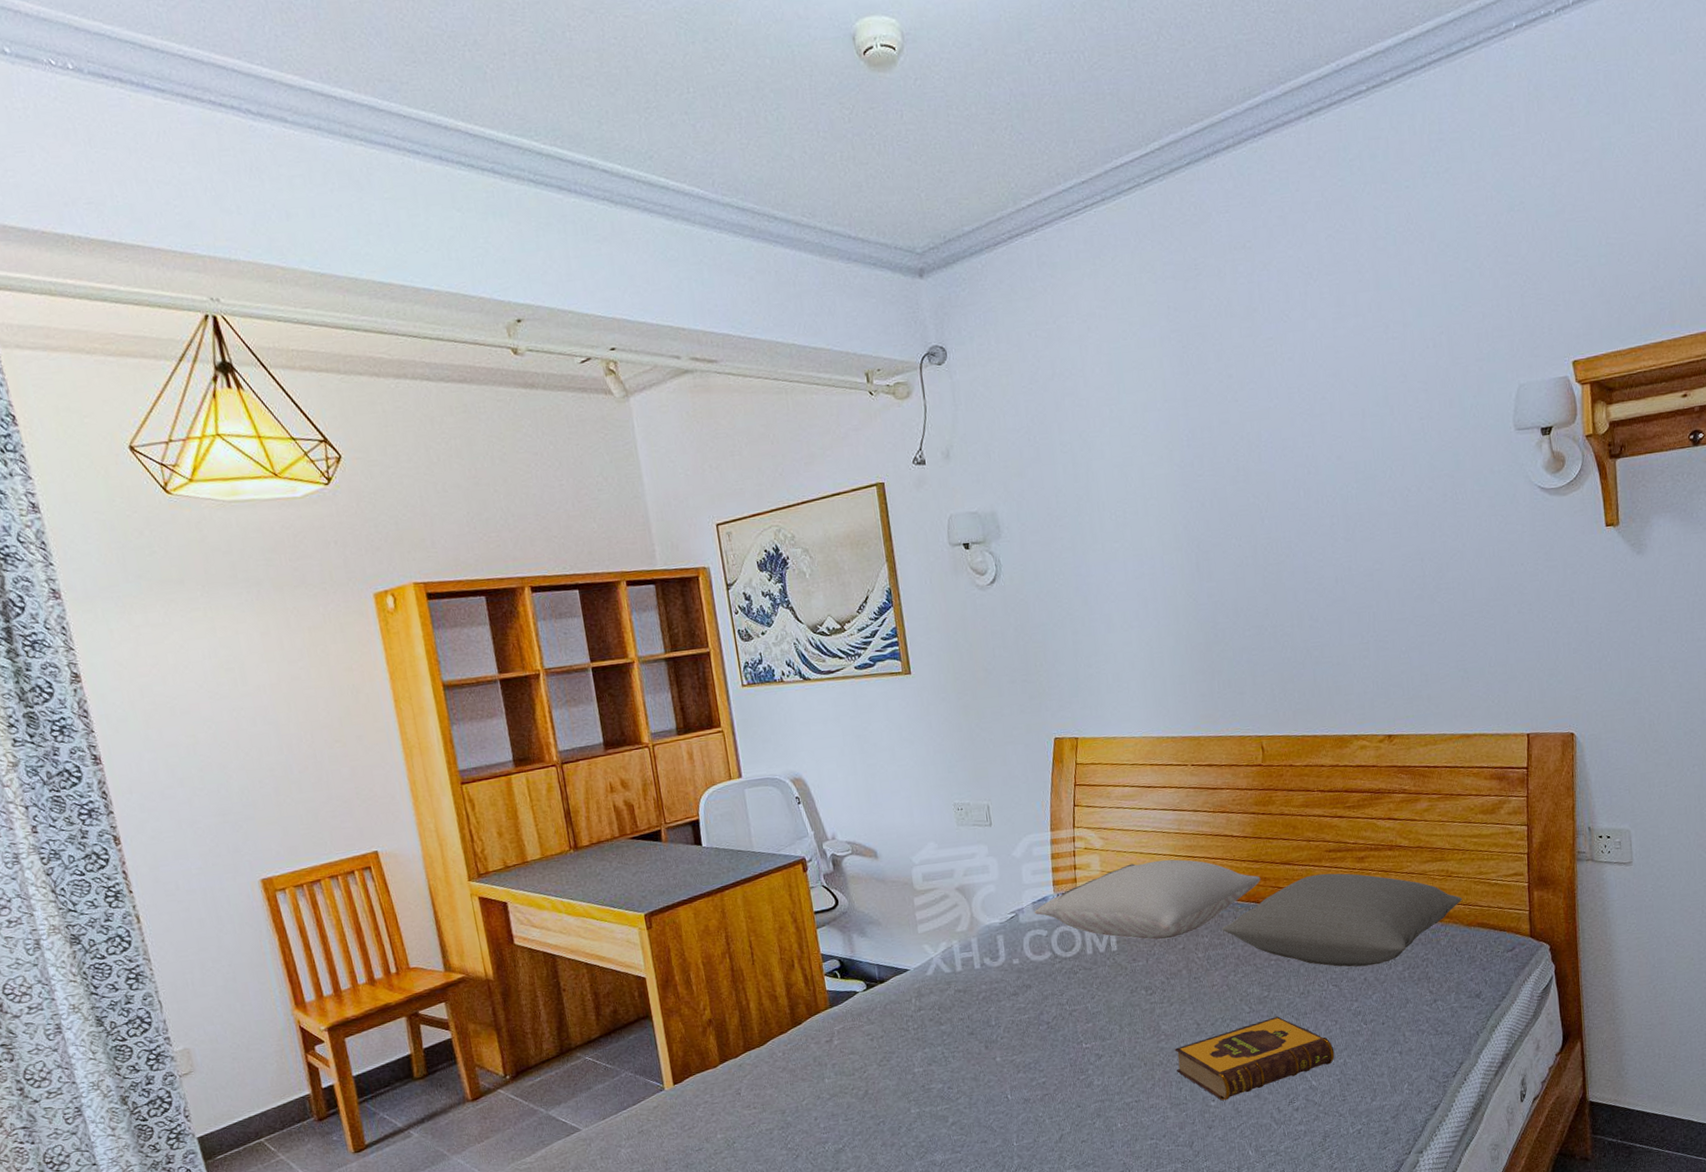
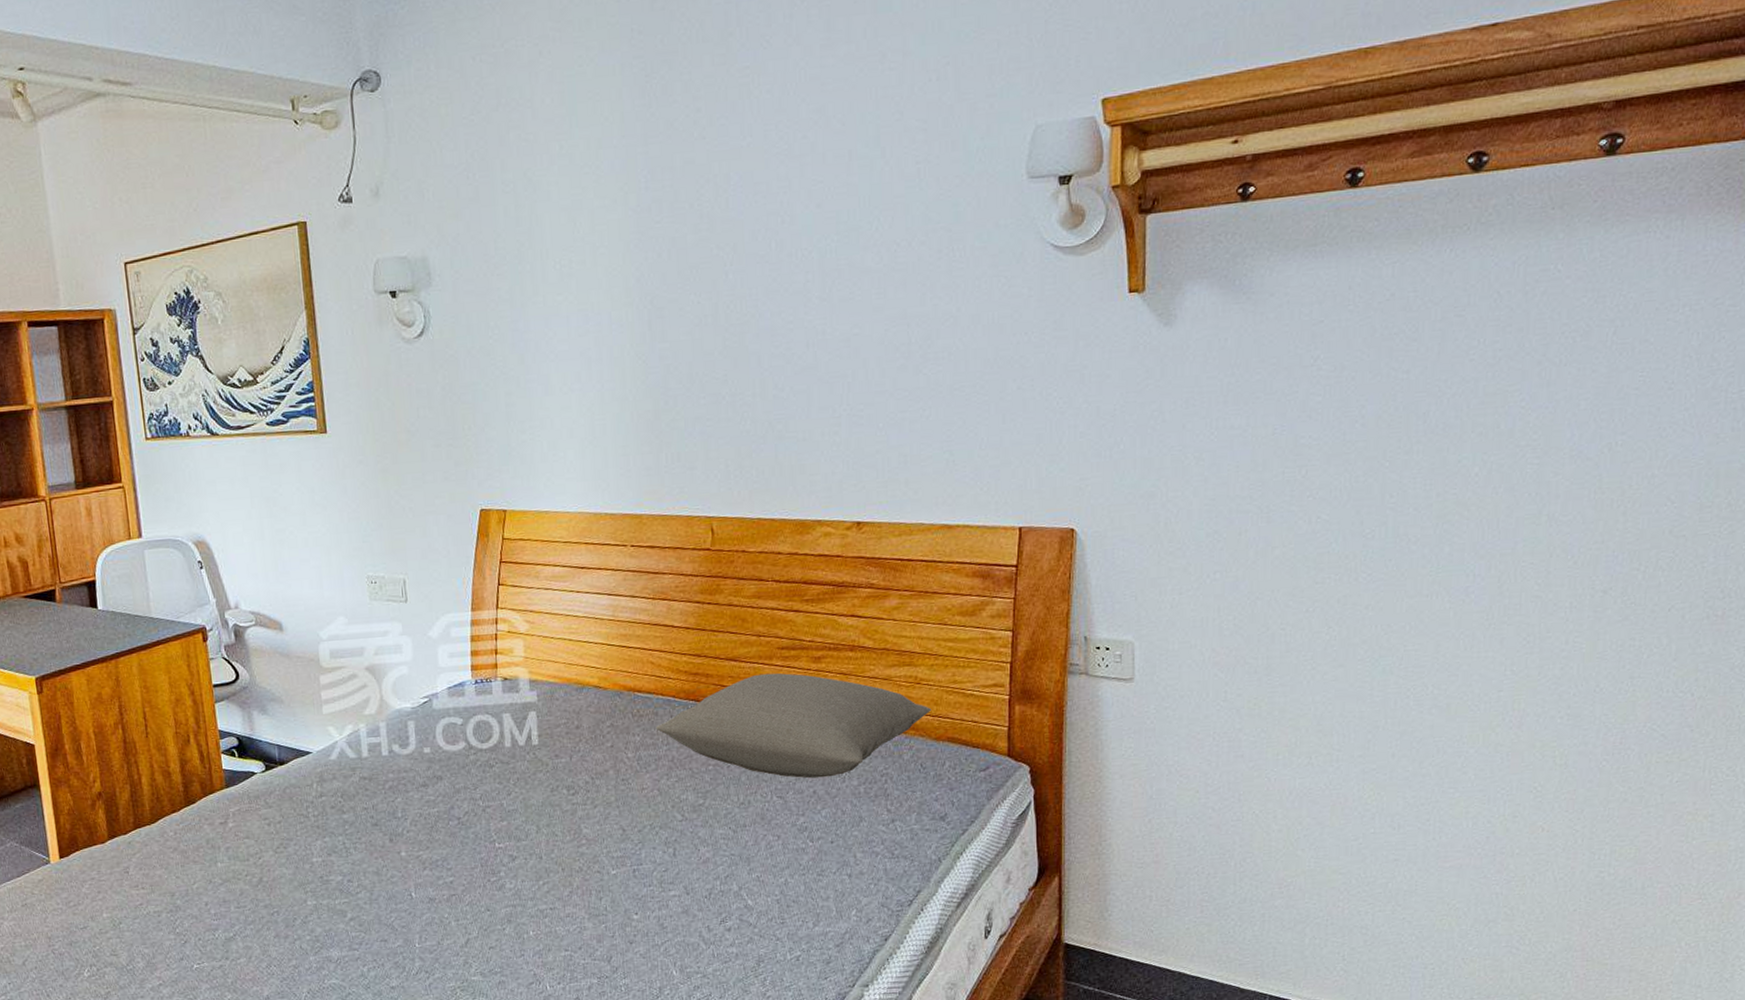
pillow: present [1034,859,1261,940] -> none [449,648,703,736]
hardback book: present [1174,1016,1335,1101] -> none [596,827,775,915]

